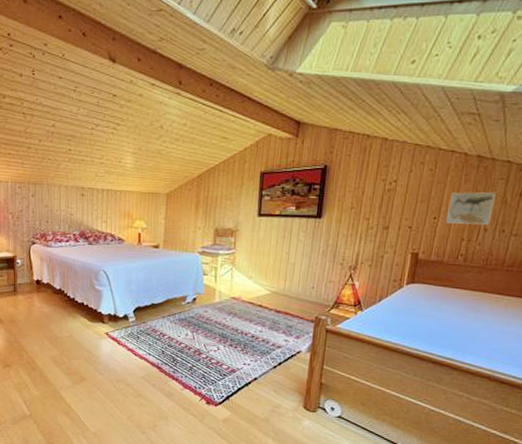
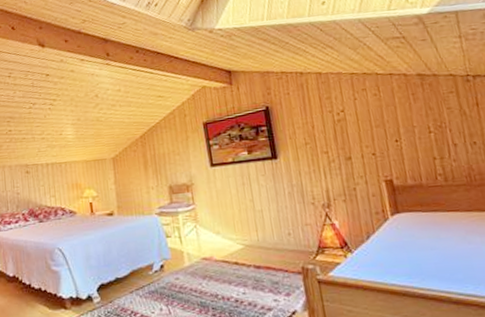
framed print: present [446,192,496,225] -> none [405,107,457,144]

